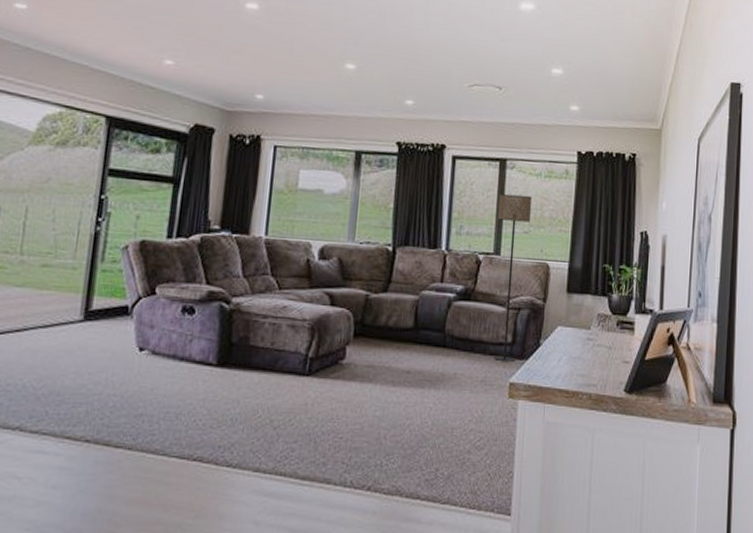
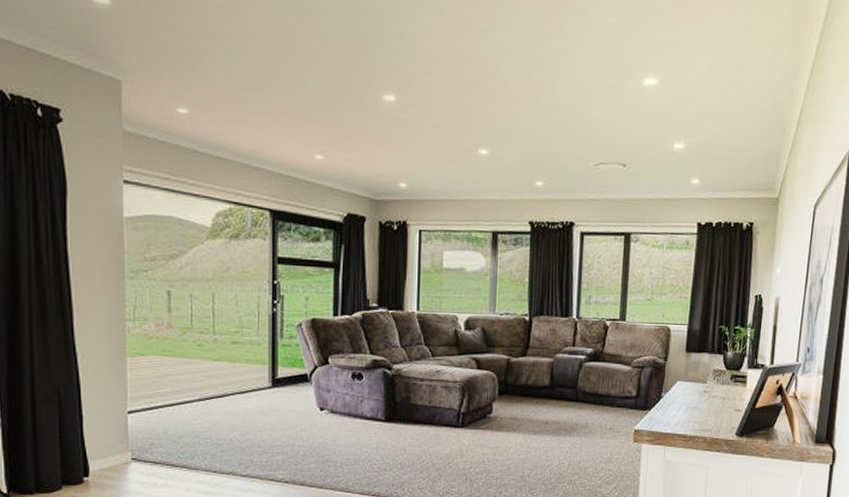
floor lamp: present [493,193,533,363] -> none [620,265,655,413]

